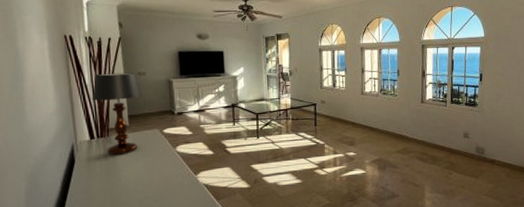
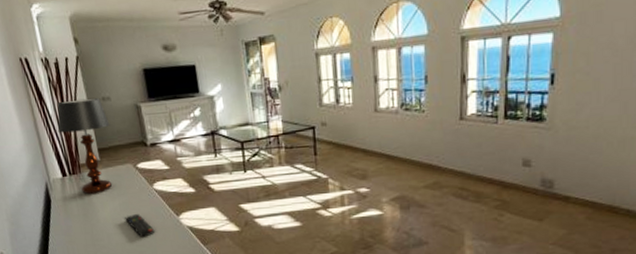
remote control: none [146,173,174,194] -> present [125,214,155,237]

